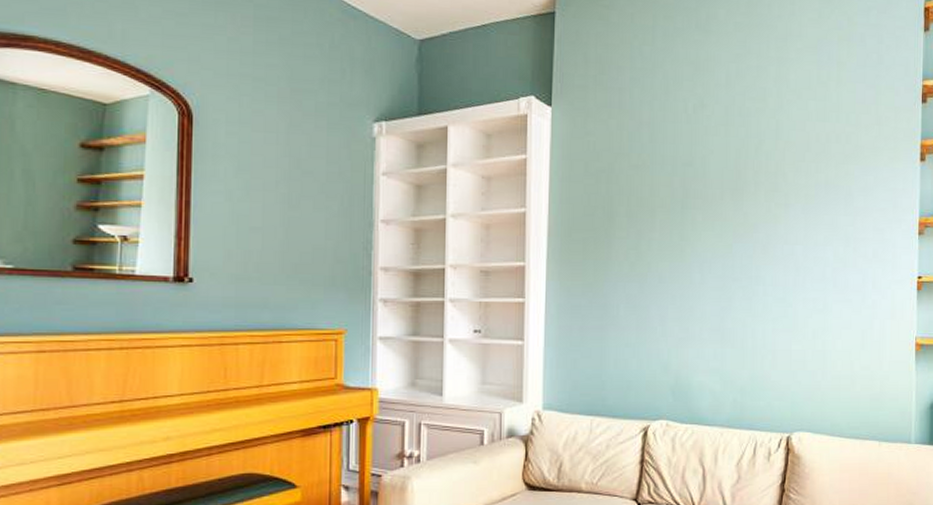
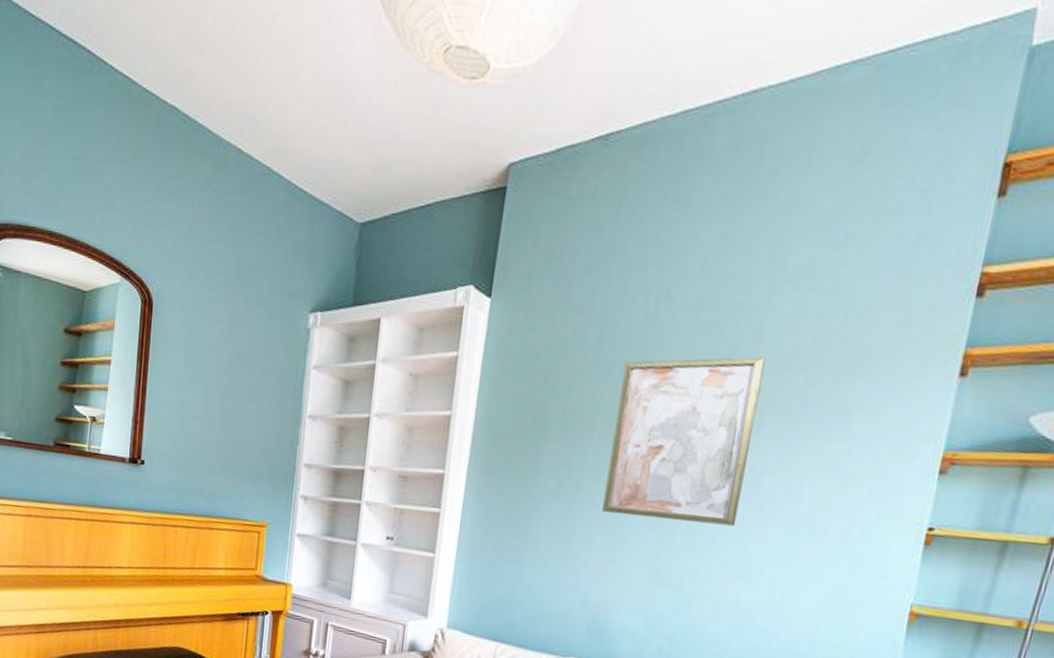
wall art: none [671,151,784,289] -> present [602,356,766,526]

